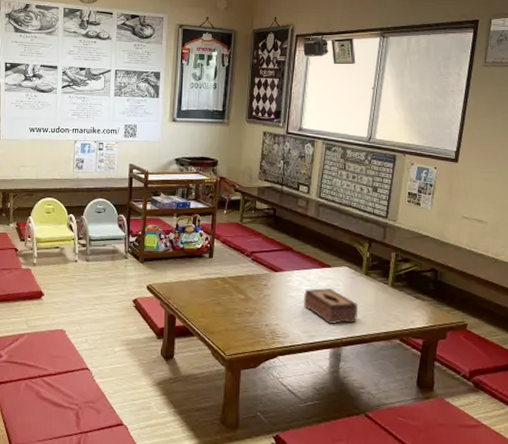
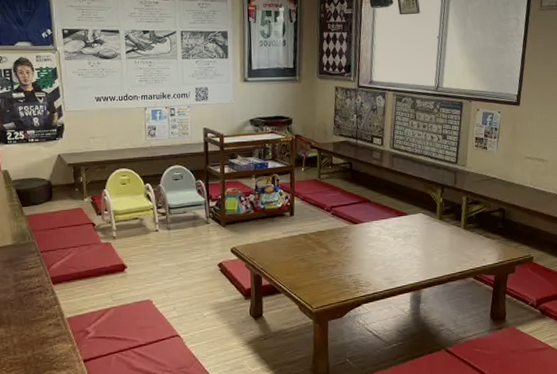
tissue box: present [303,288,359,325] -> none [383,235,435,270]

